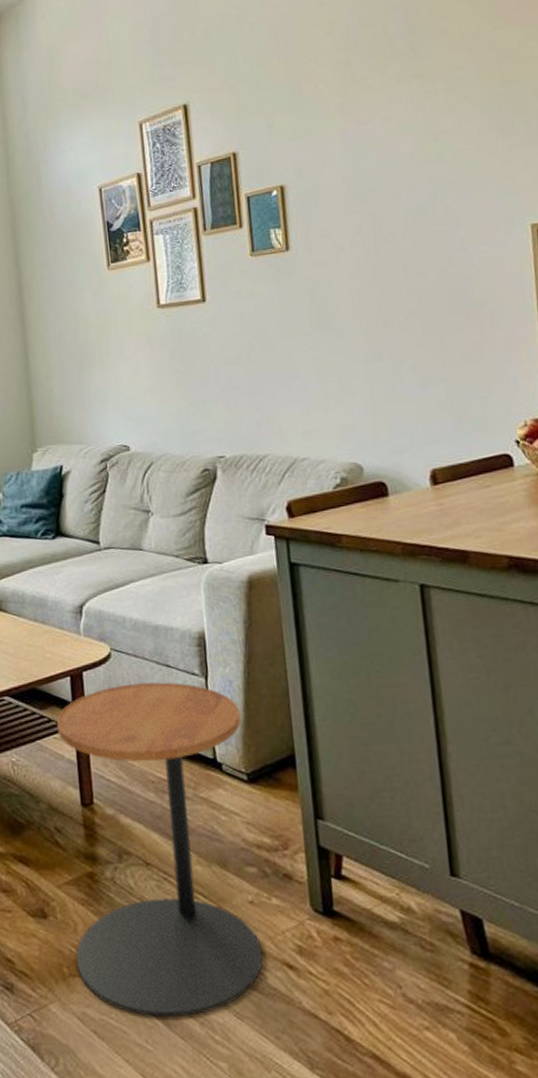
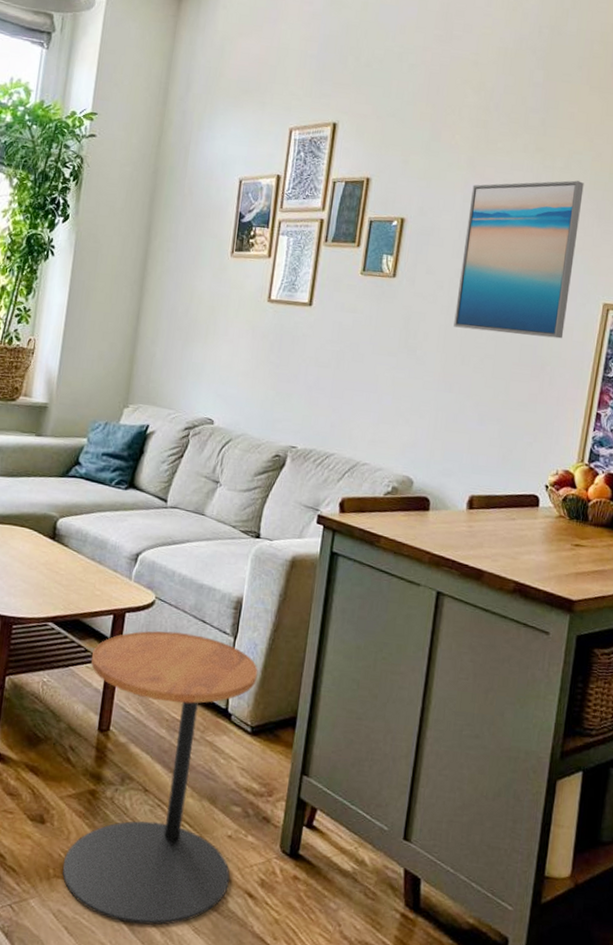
wall art: none [350,98,494,289] -> present [453,180,584,339]

